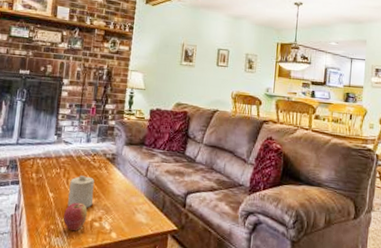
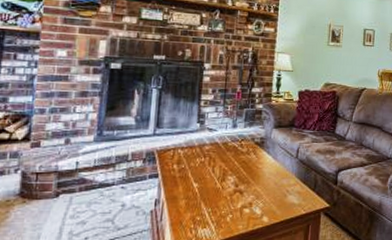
apple: present [63,202,88,231] -> none [210,190,237,220]
candle: present [67,175,94,208] -> none [214,163,243,195]

